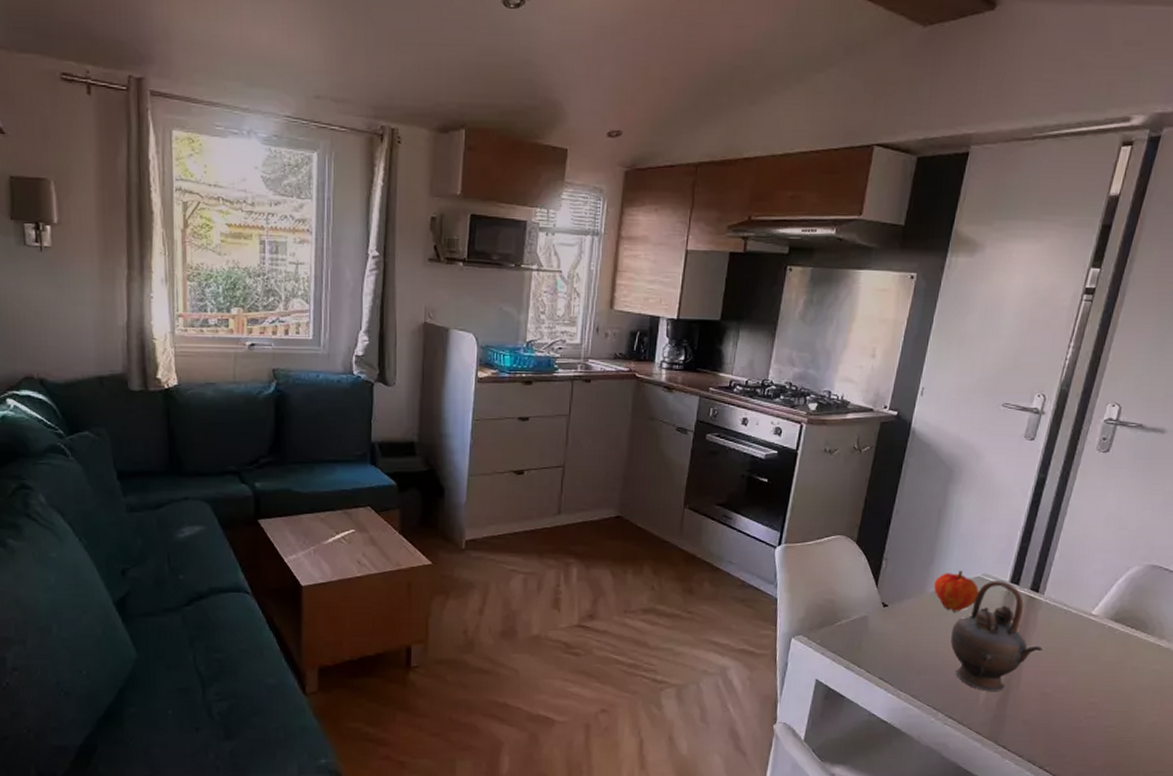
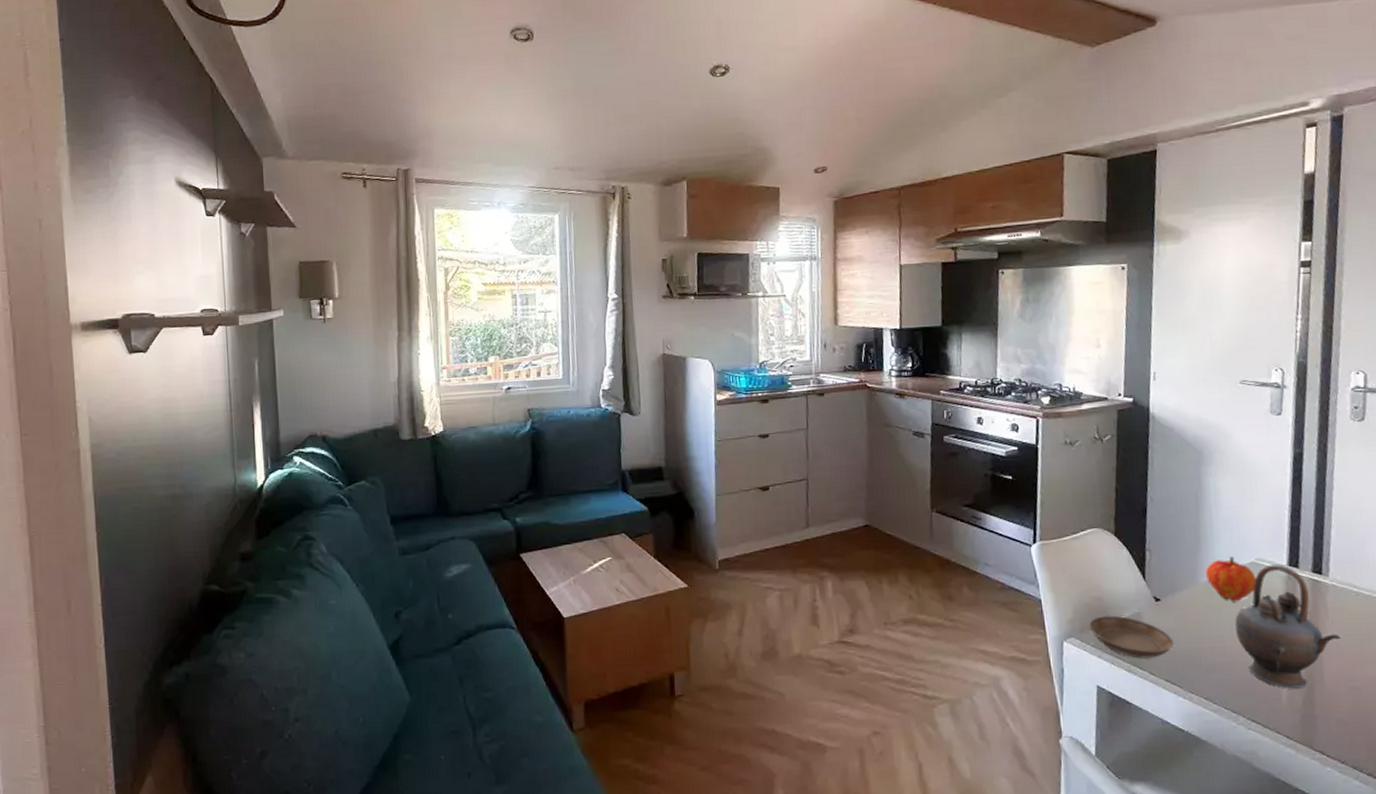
saucer: none [818,617,893,658] -> present [1089,615,1174,659]

